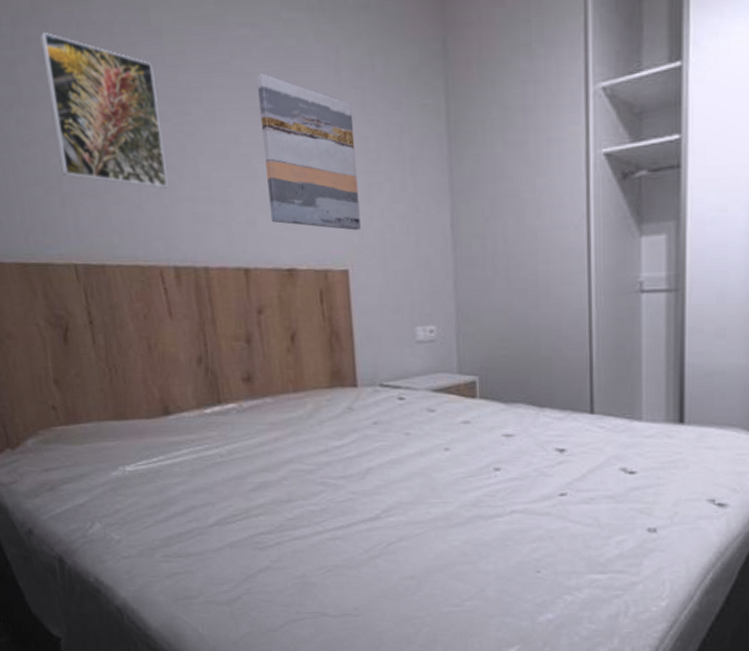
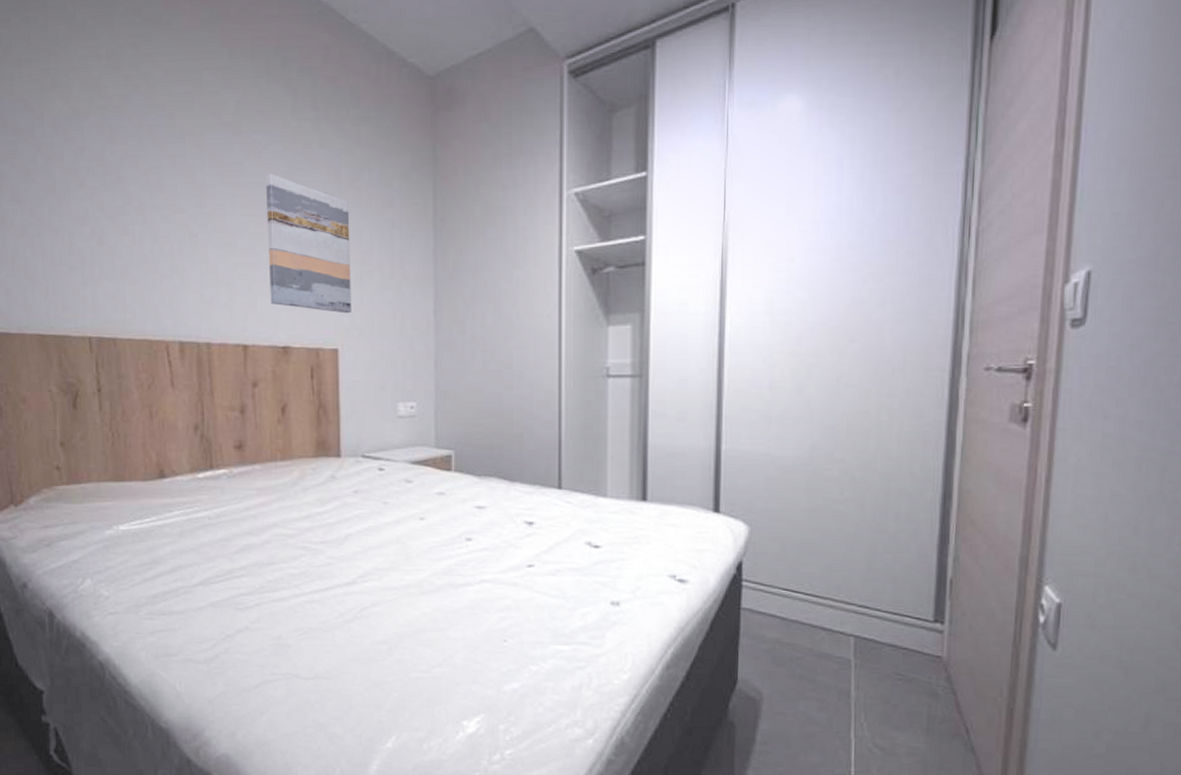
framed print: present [39,31,168,189] -> none [76,133,179,272]

